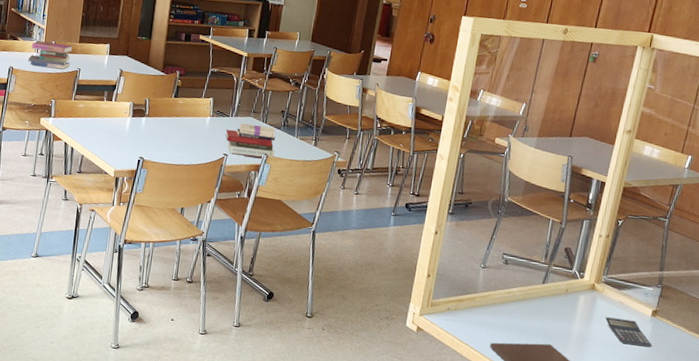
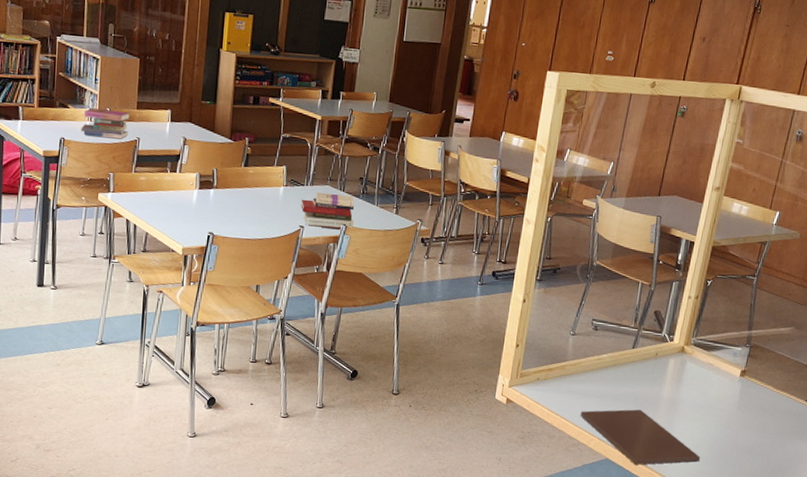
calculator: present [605,317,652,348] -> none [695,379,741,408]

